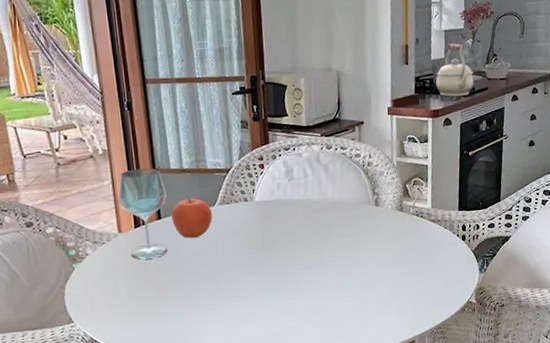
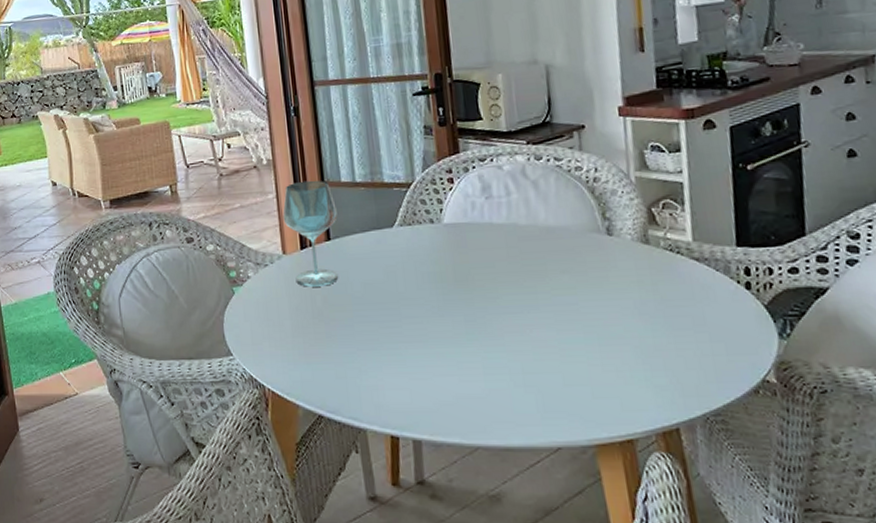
fruit: present [171,198,213,239] -> none [342,217,392,265]
kettle: present [436,43,474,97] -> none [687,21,748,92]

